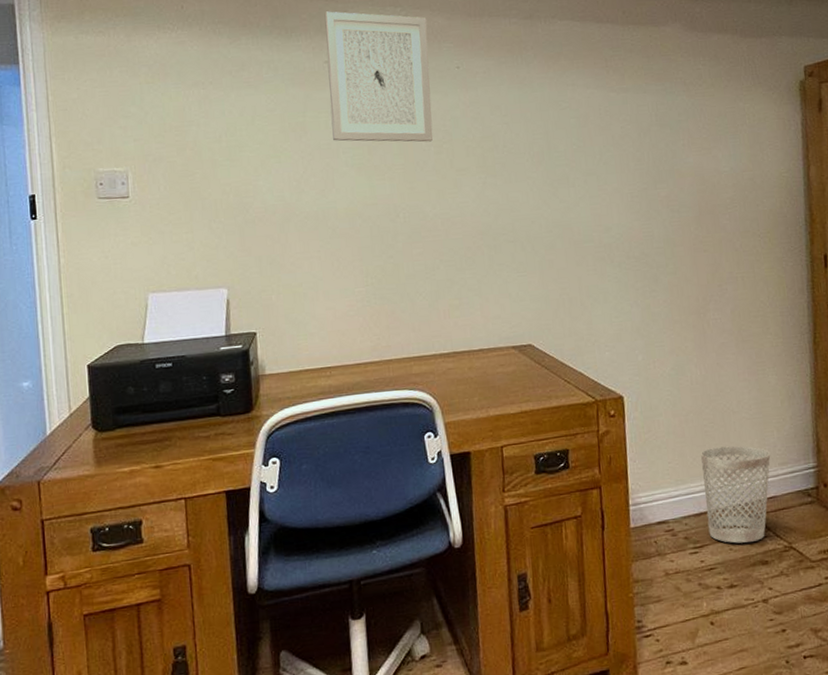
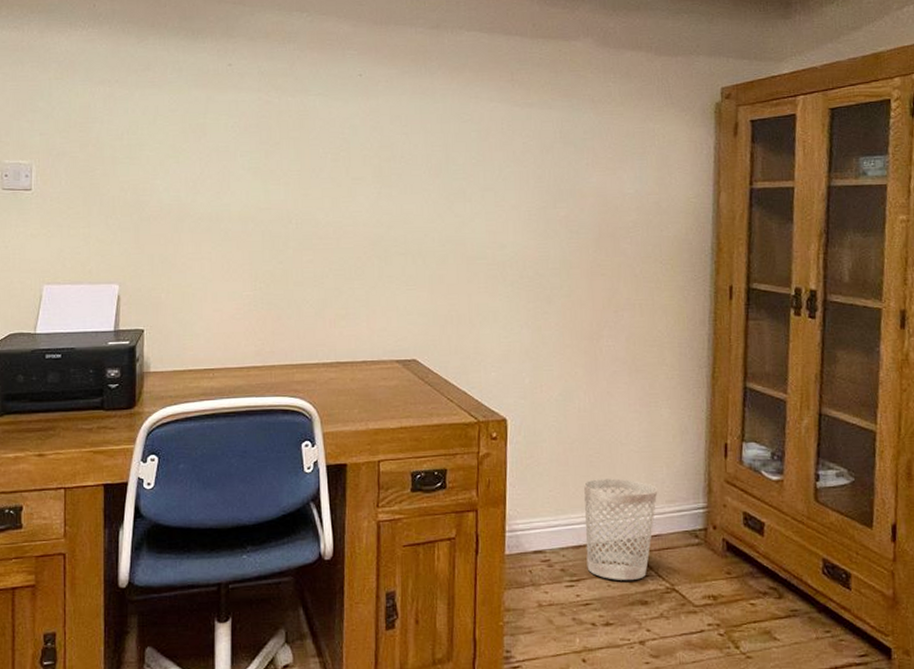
wall art: present [324,11,433,142] -> none [231,14,333,149]

